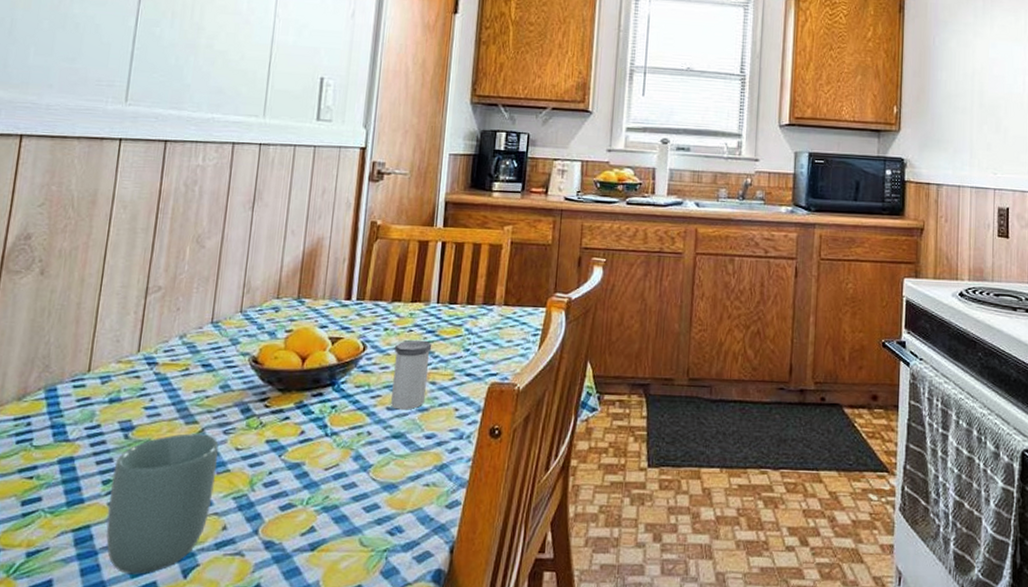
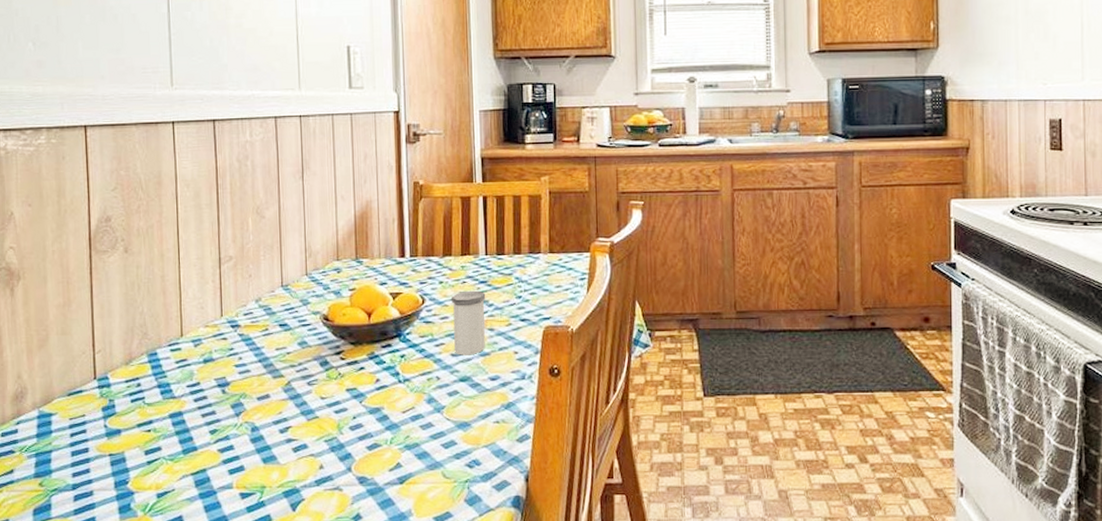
cup: present [106,433,219,575] -> none [218,386,307,509]

